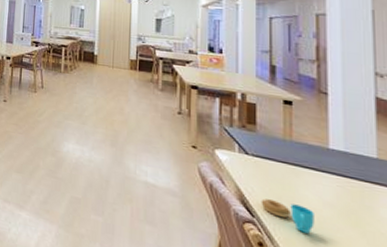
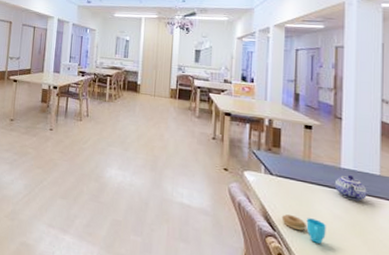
teapot: none [322,156,363,188] -> present [334,174,367,202]

